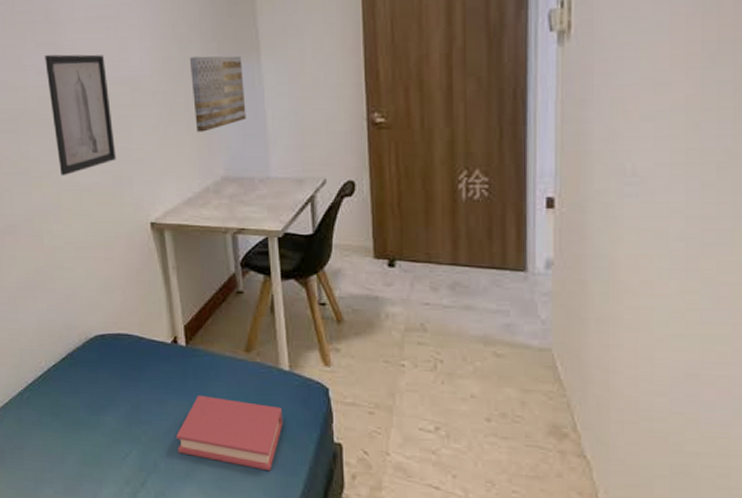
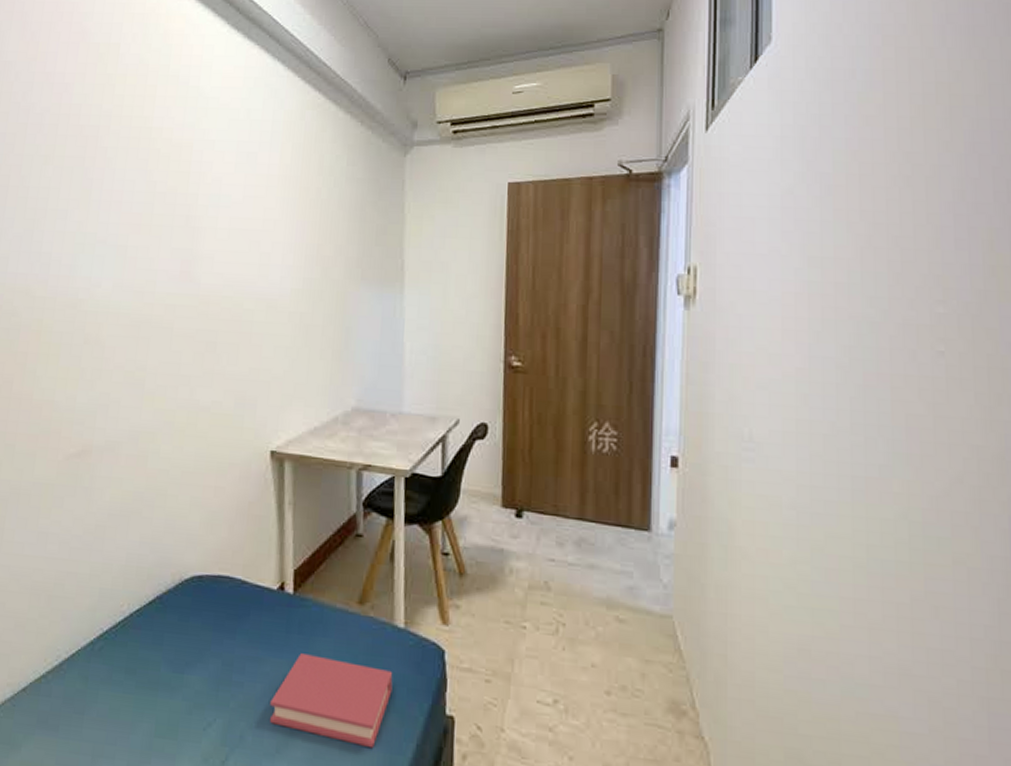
wall art: present [45,54,117,176] -> none [177,262,244,392]
wall art: present [189,55,246,132] -> none [330,280,385,359]

